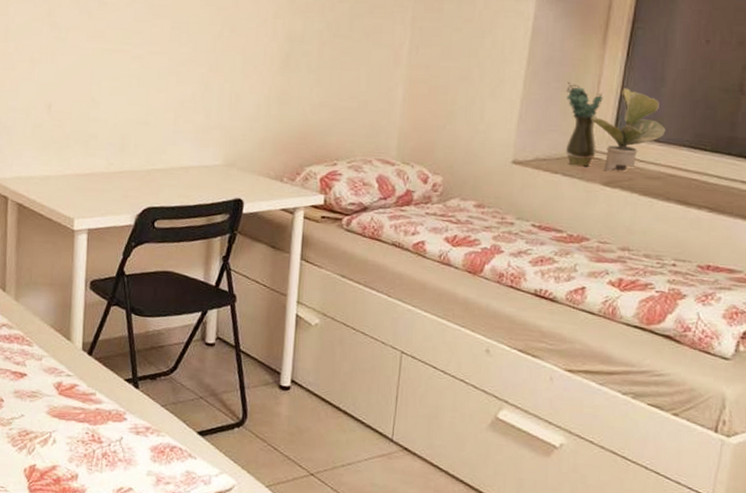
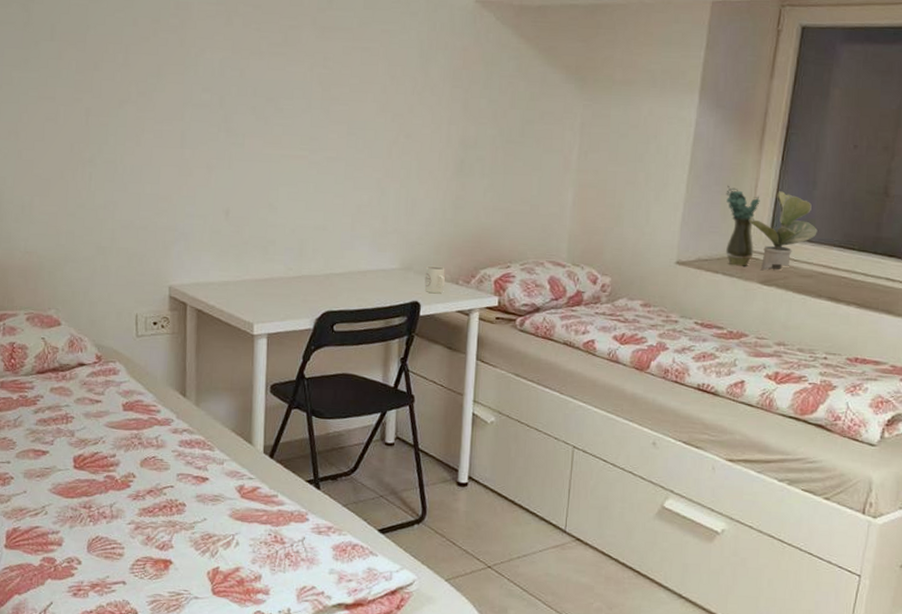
mug: none [248,162,270,191] -> present [424,265,446,294]

